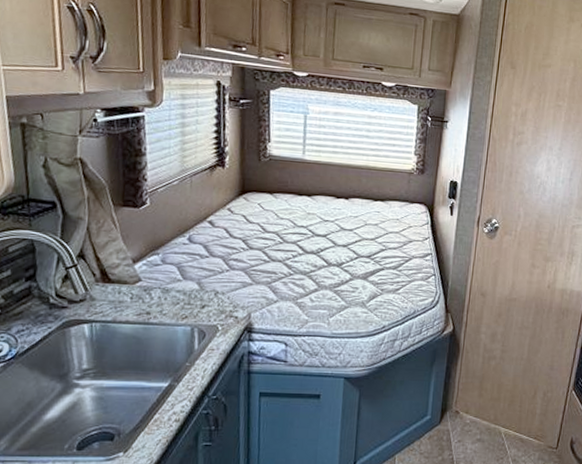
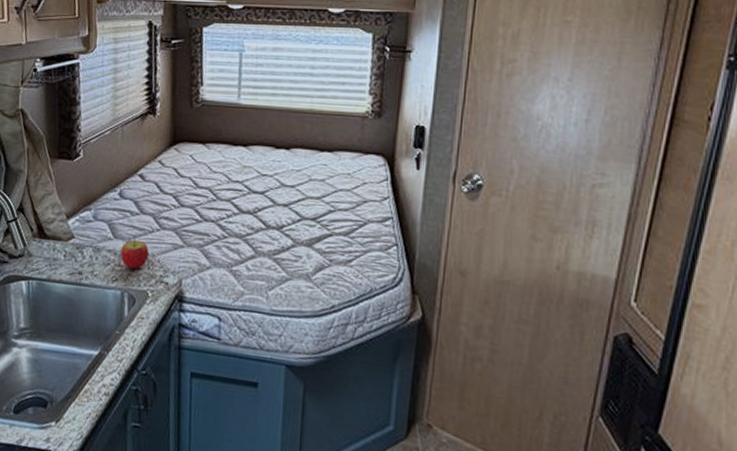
apple: none [190,276,219,307] -> present [120,235,149,270]

